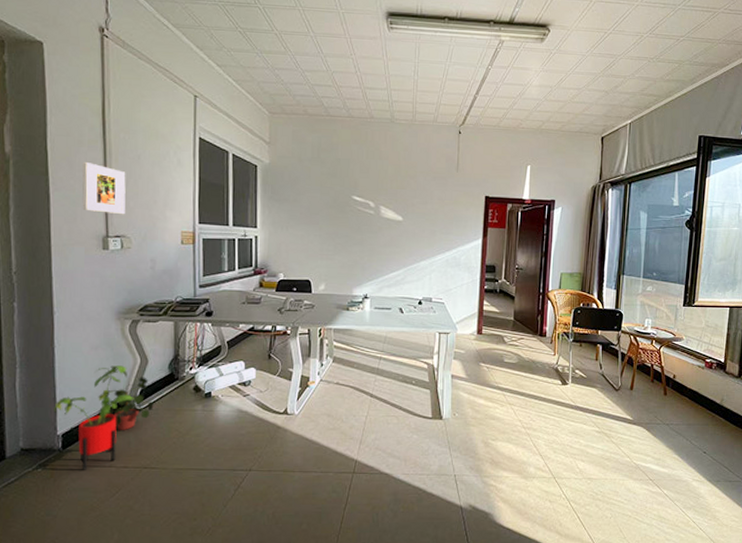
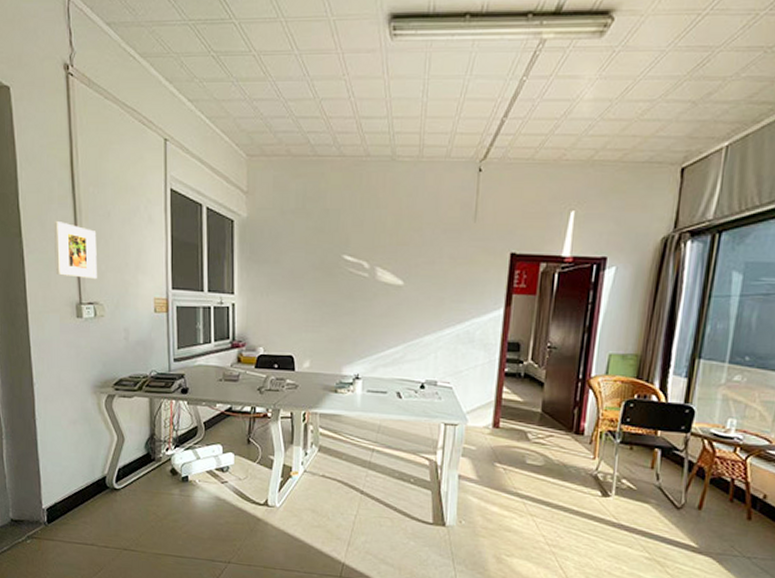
house plant: present [54,365,134,470] -> none [38,441,113,546]
potted plant: present [99,377,154,430] -> none [79,455,131,510]

